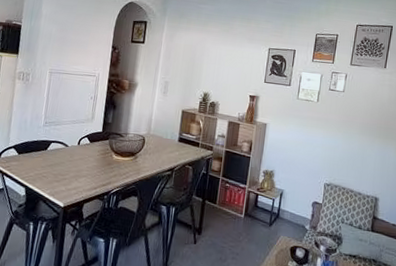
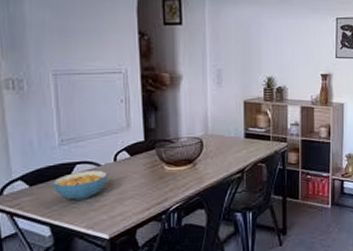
cereal bowl: none [33,148,72,172] -> present [52,170,108,200]

